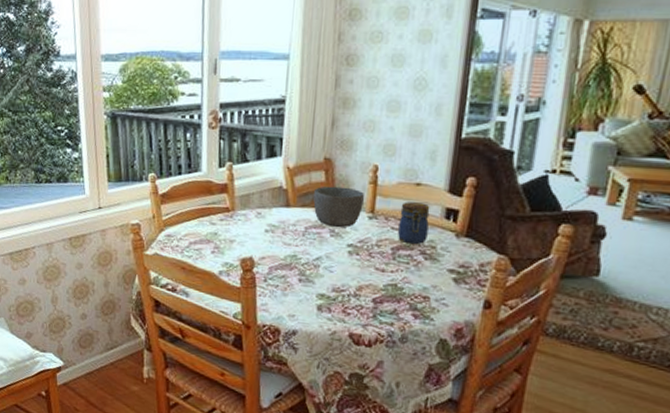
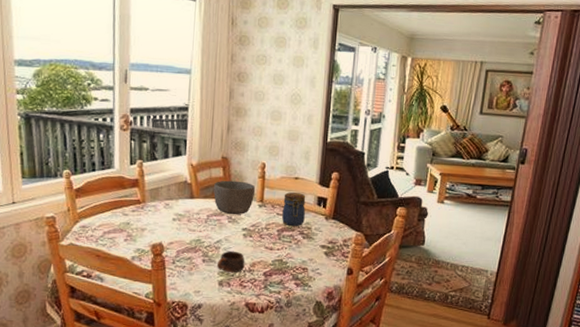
cup: none [315,270,350,297] -> present [216,251,245,273]

